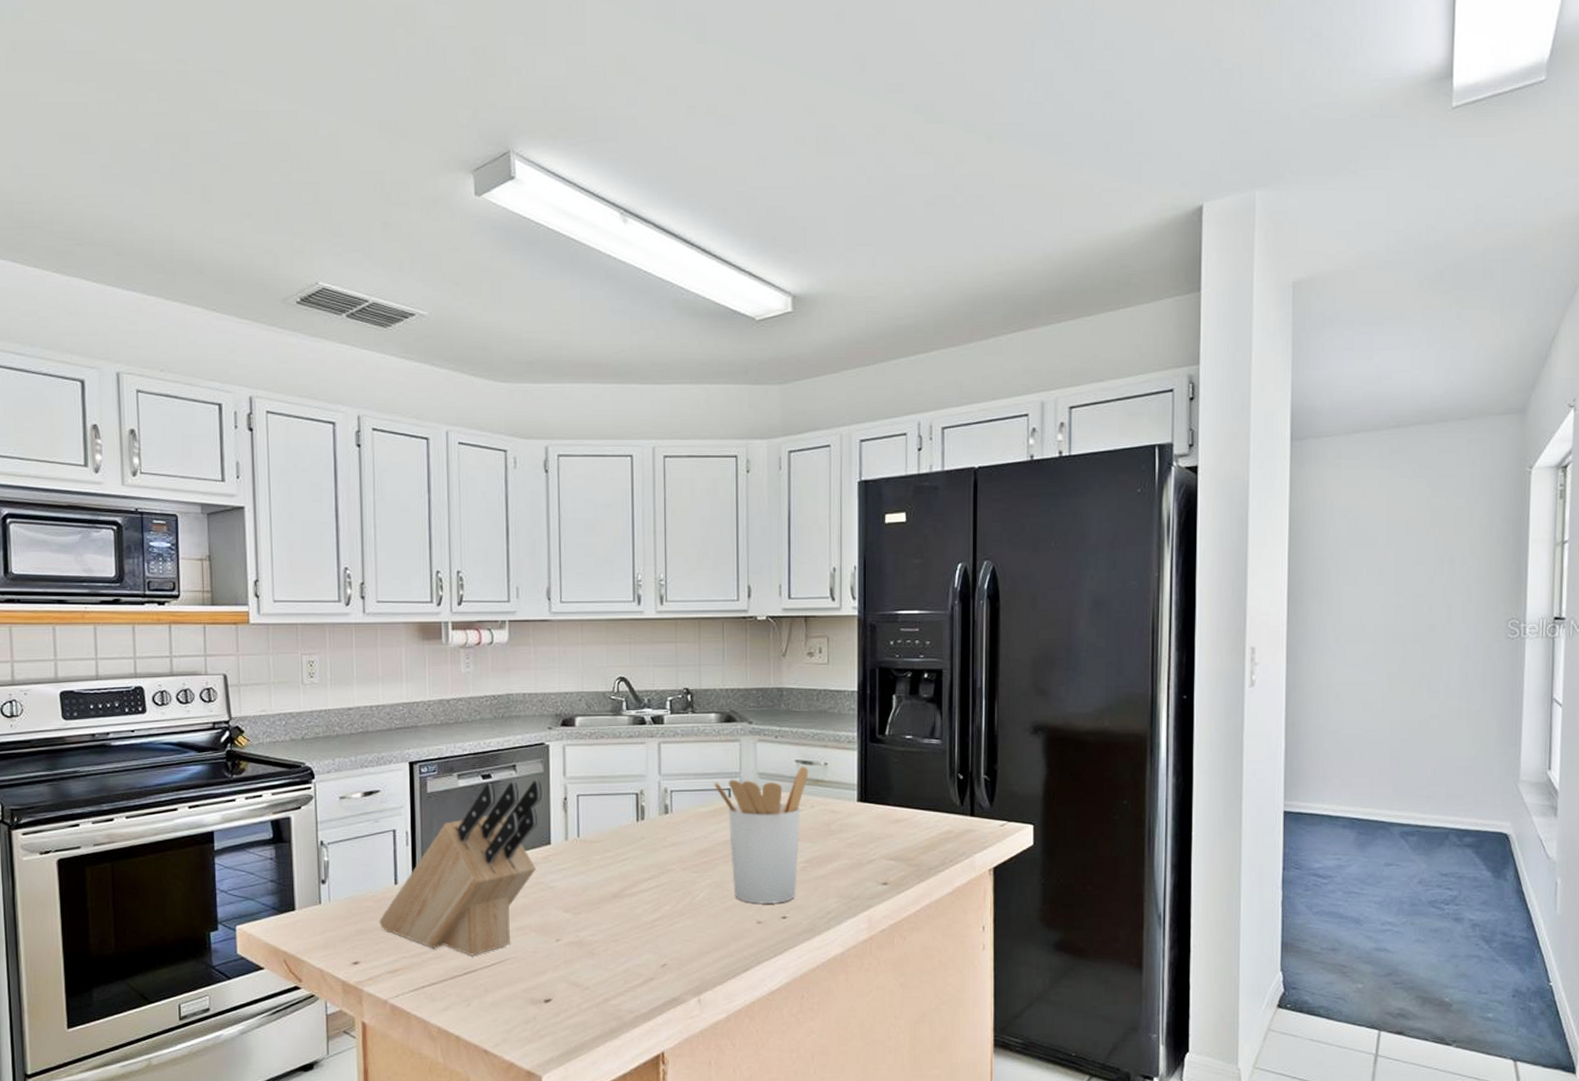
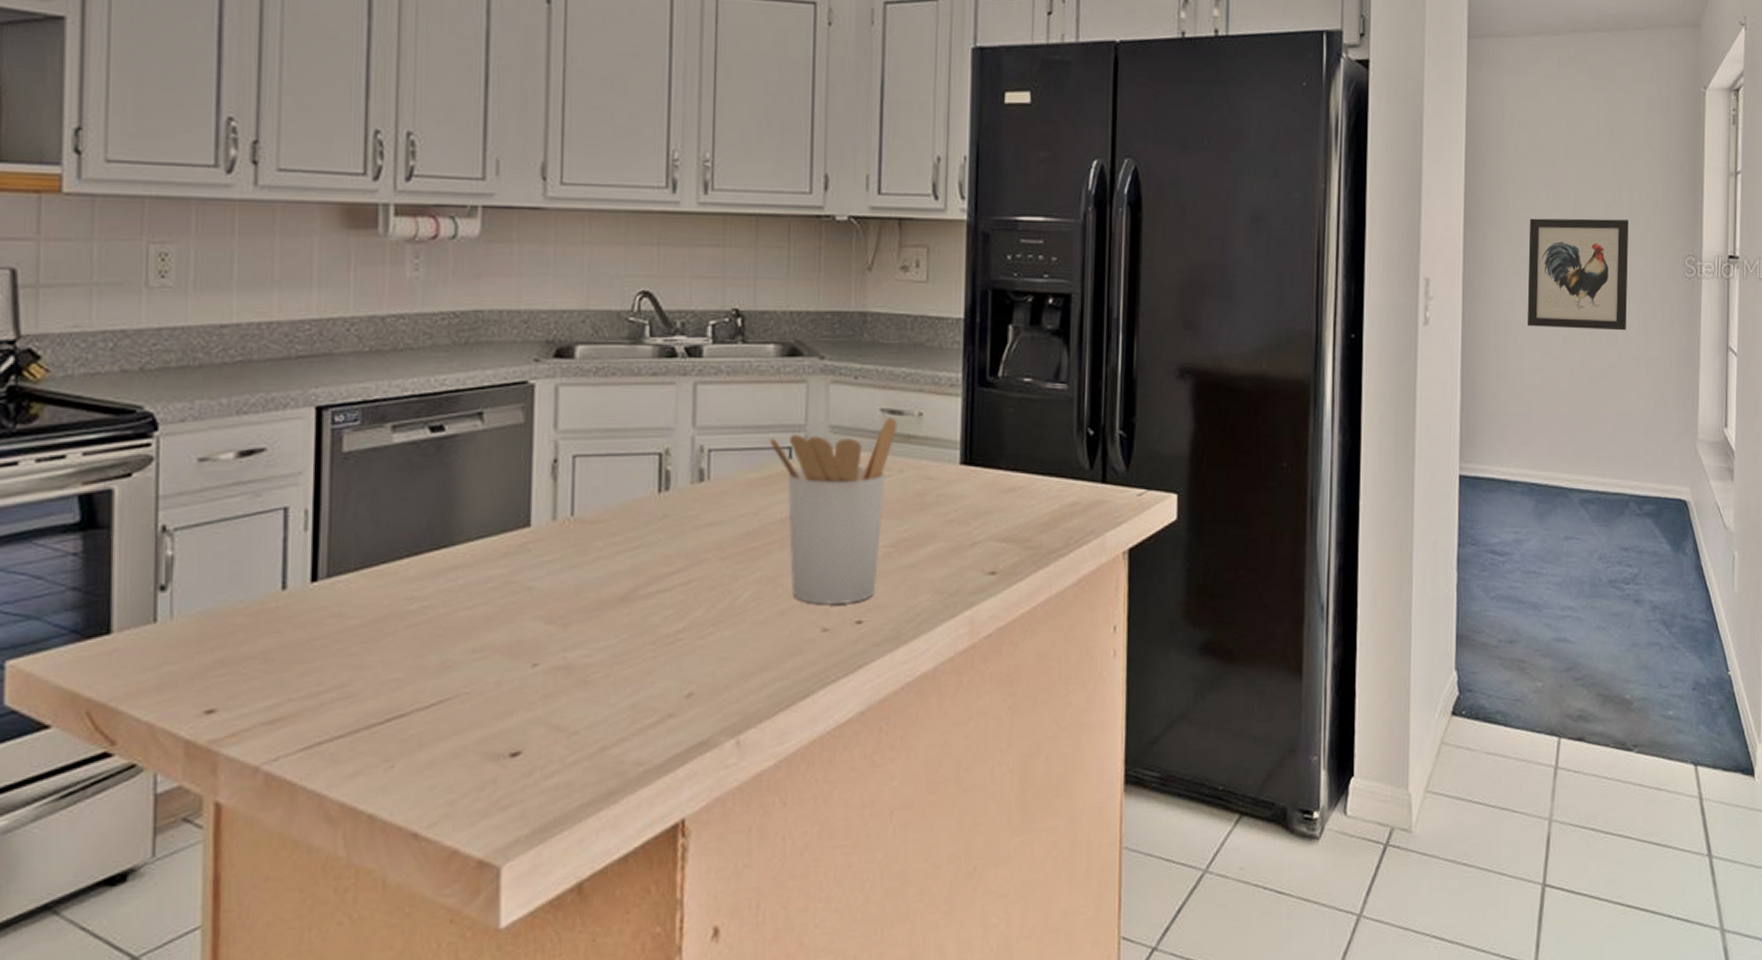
knife block: present [379,780,543,956] -> none [253,433,522,693]
wall art: none [1348,590,1450,687] -> present [1527,218,1629,331]

